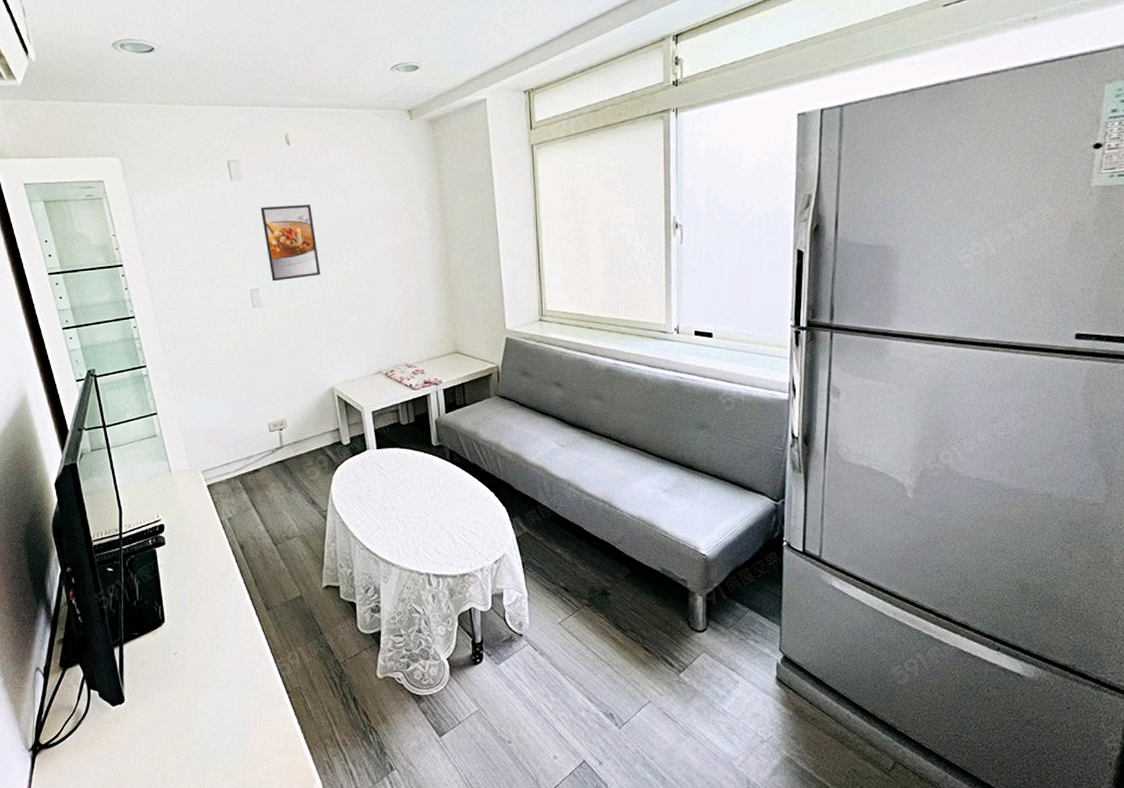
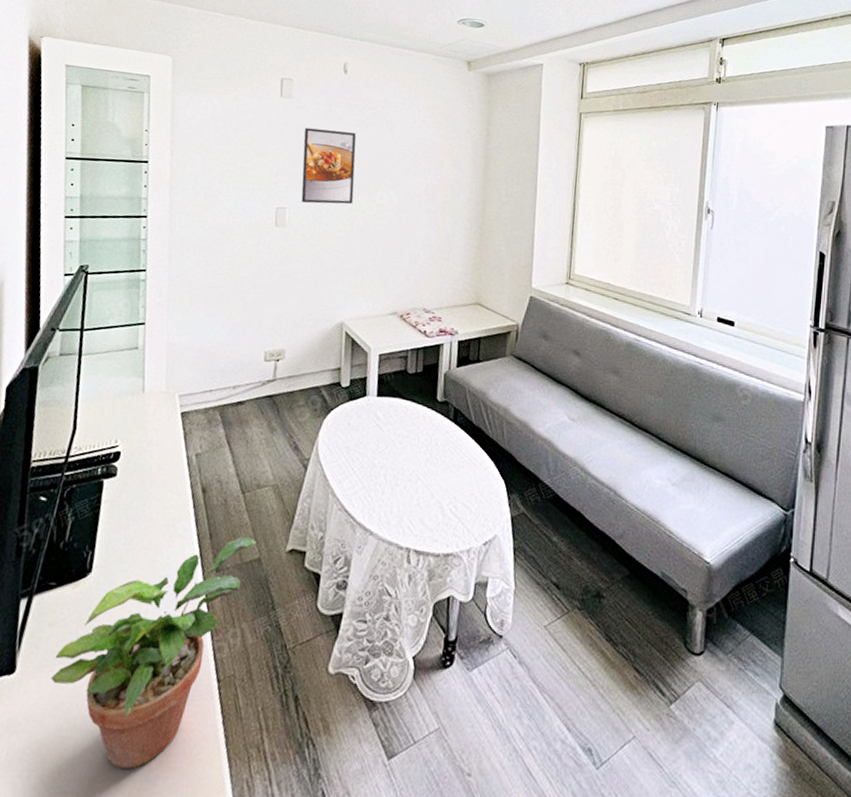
potted plant: none [153,579,296,762] -> present [50,536,257,769]

